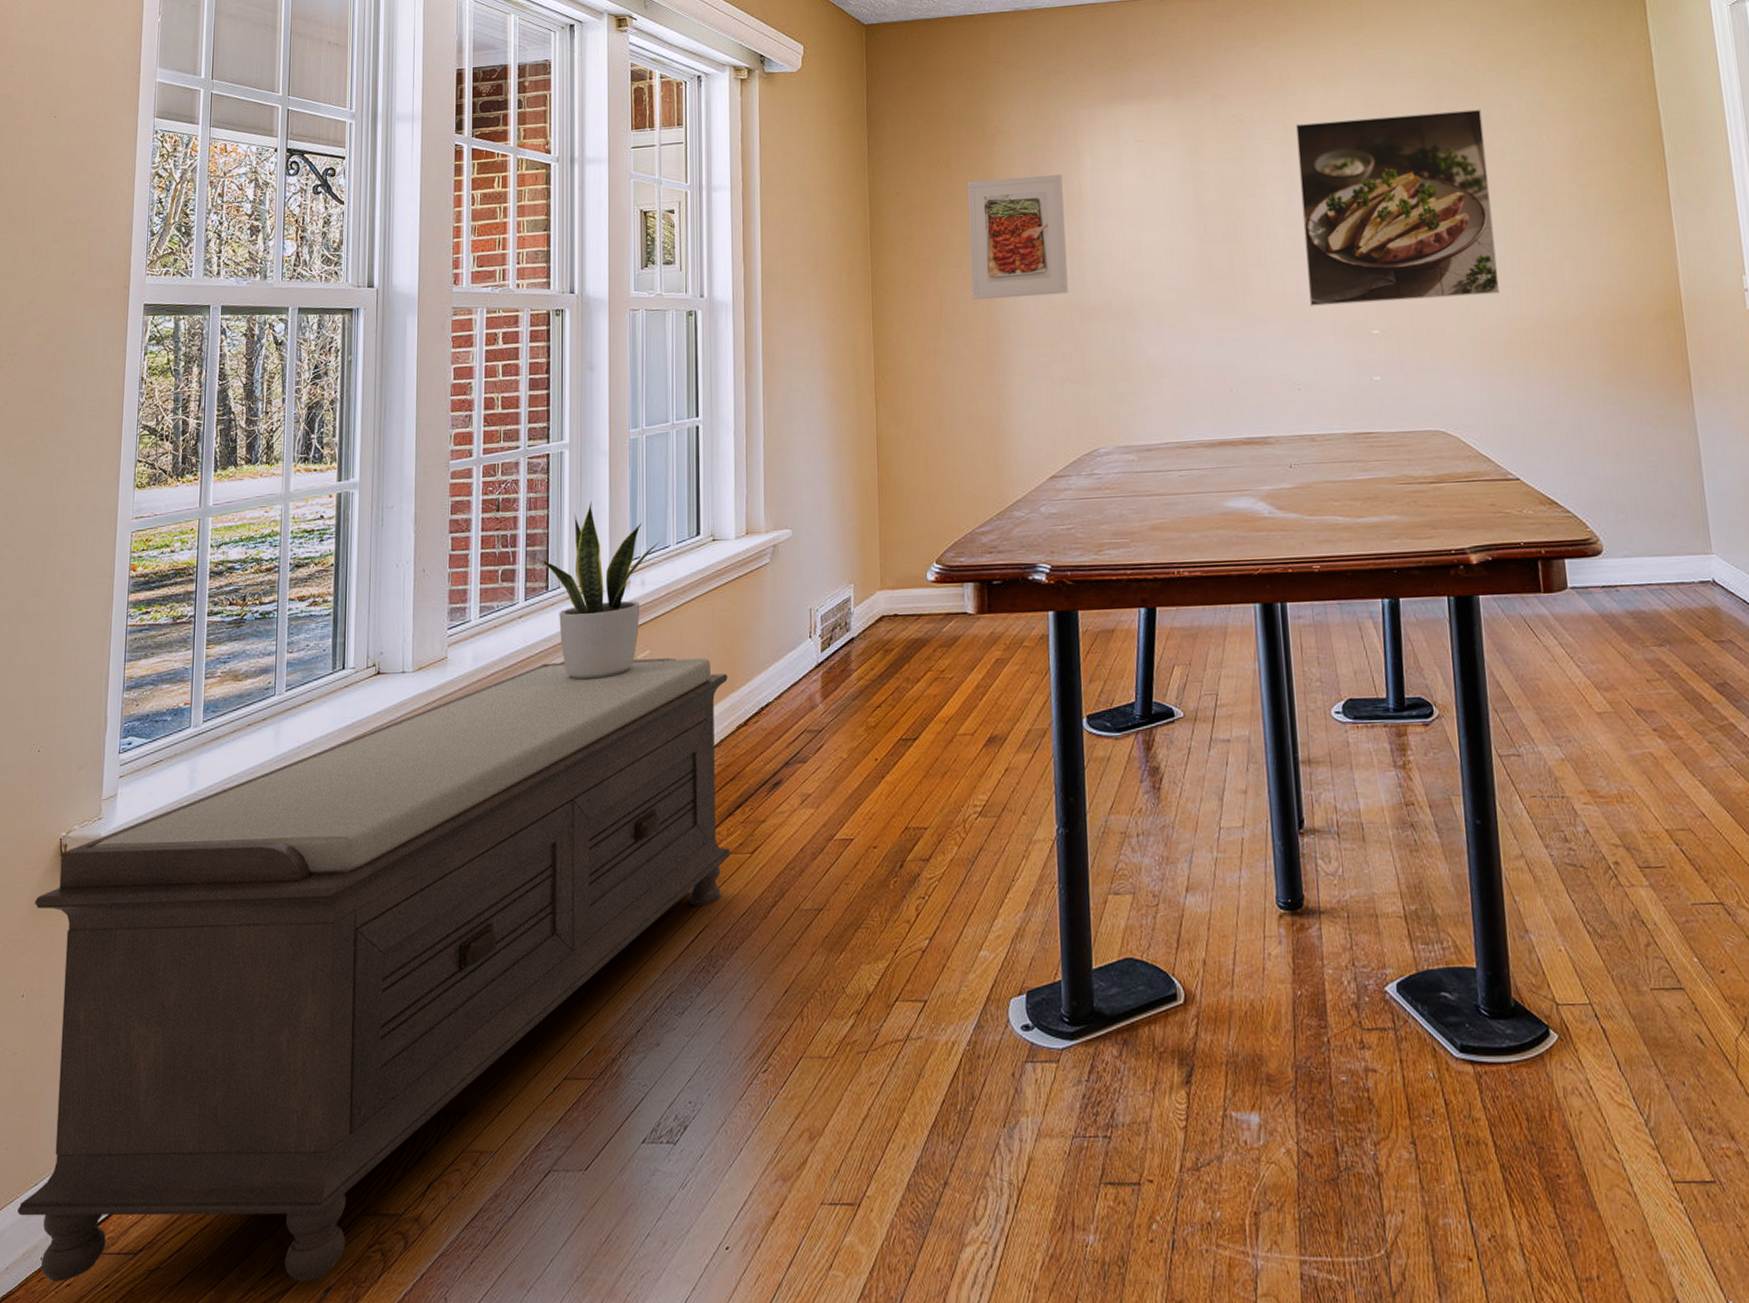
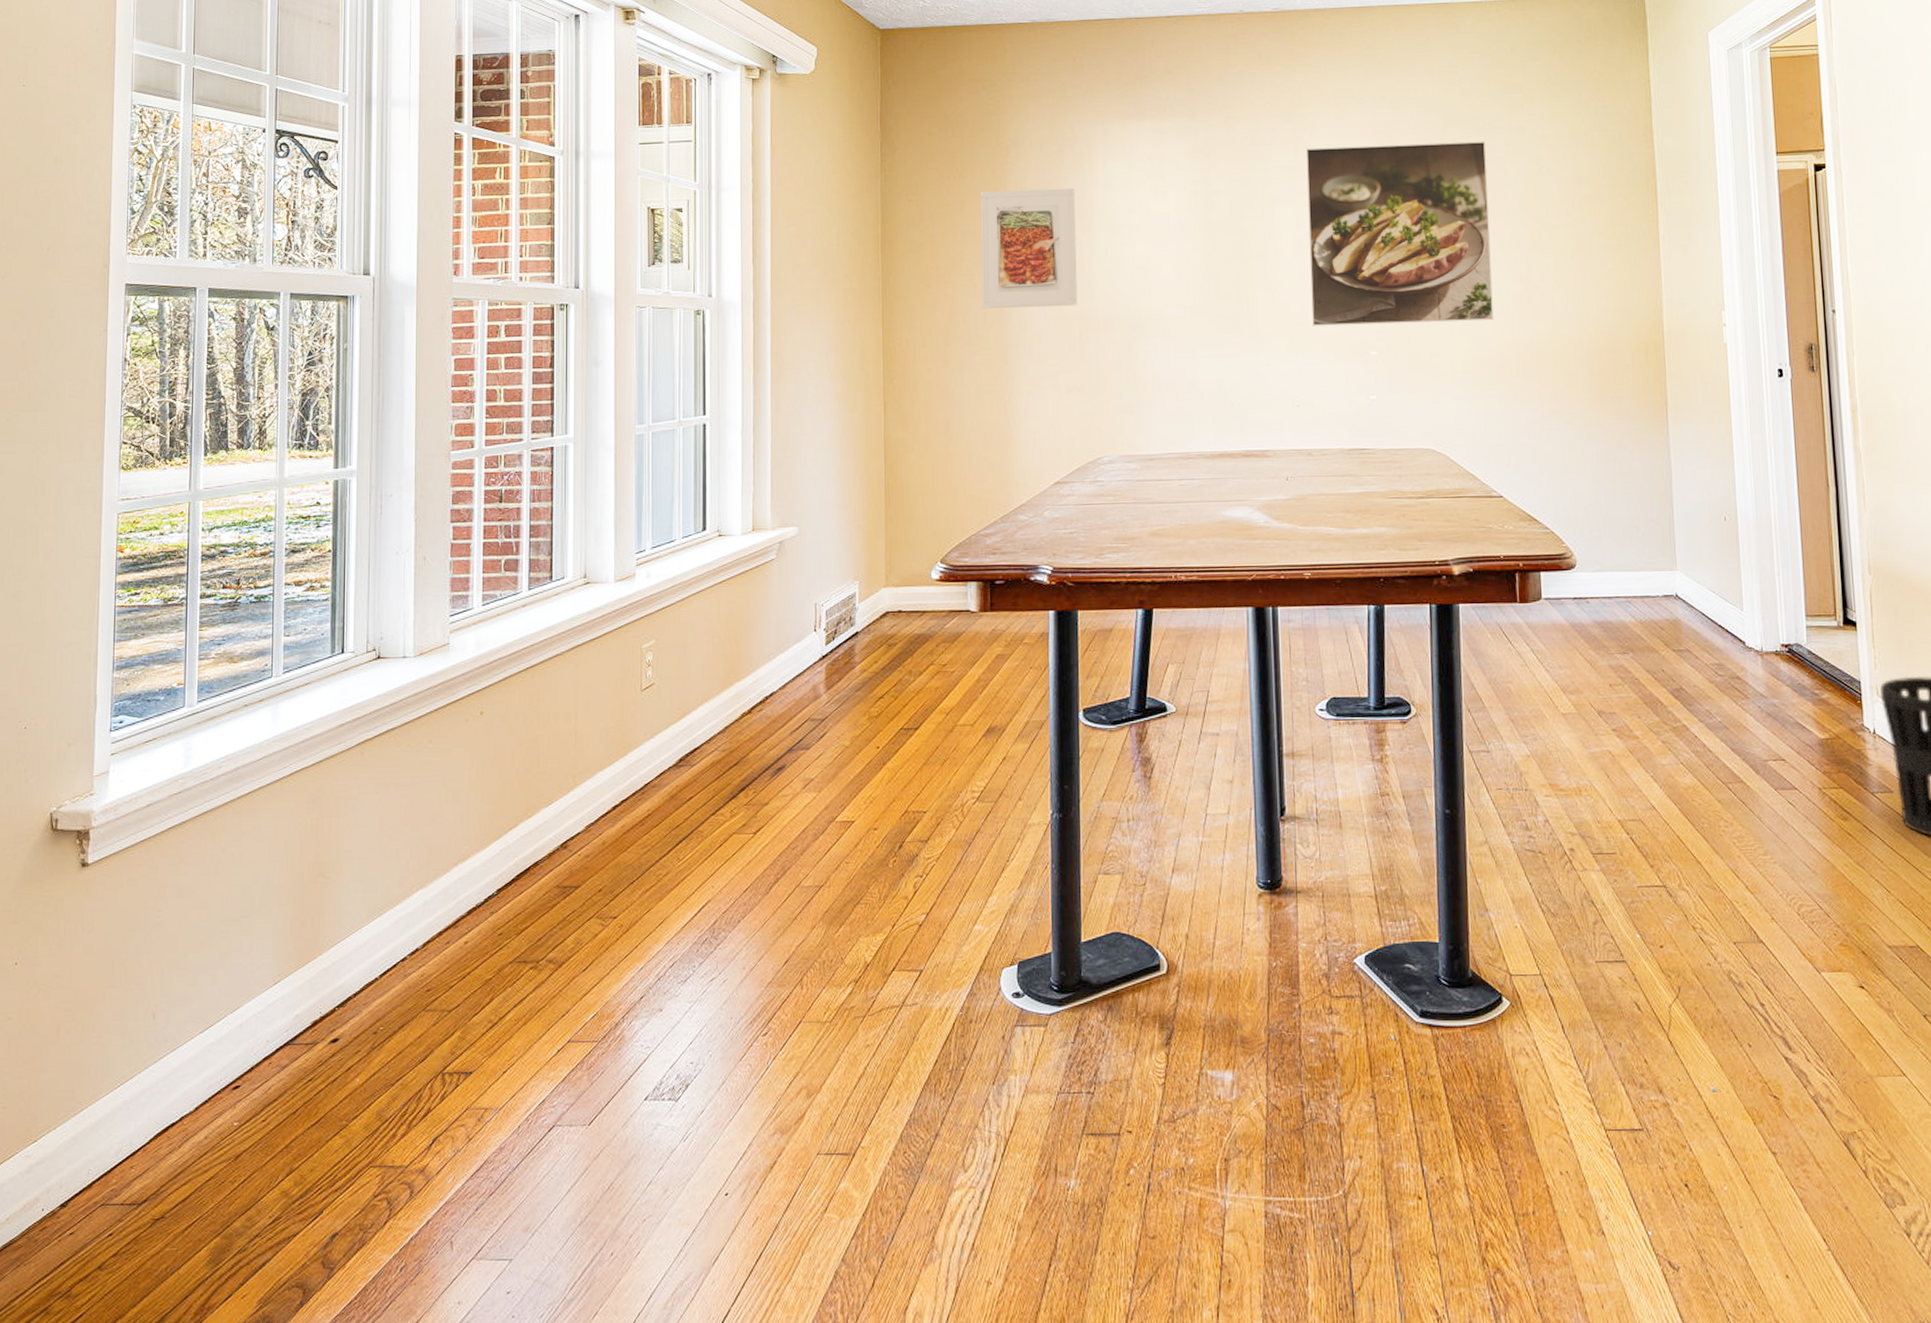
bench: present [17,658,731,1282] -> none [17,648,734,1231]
potted plant: present [539,500,660,680] -> none [542,494,666,667]

